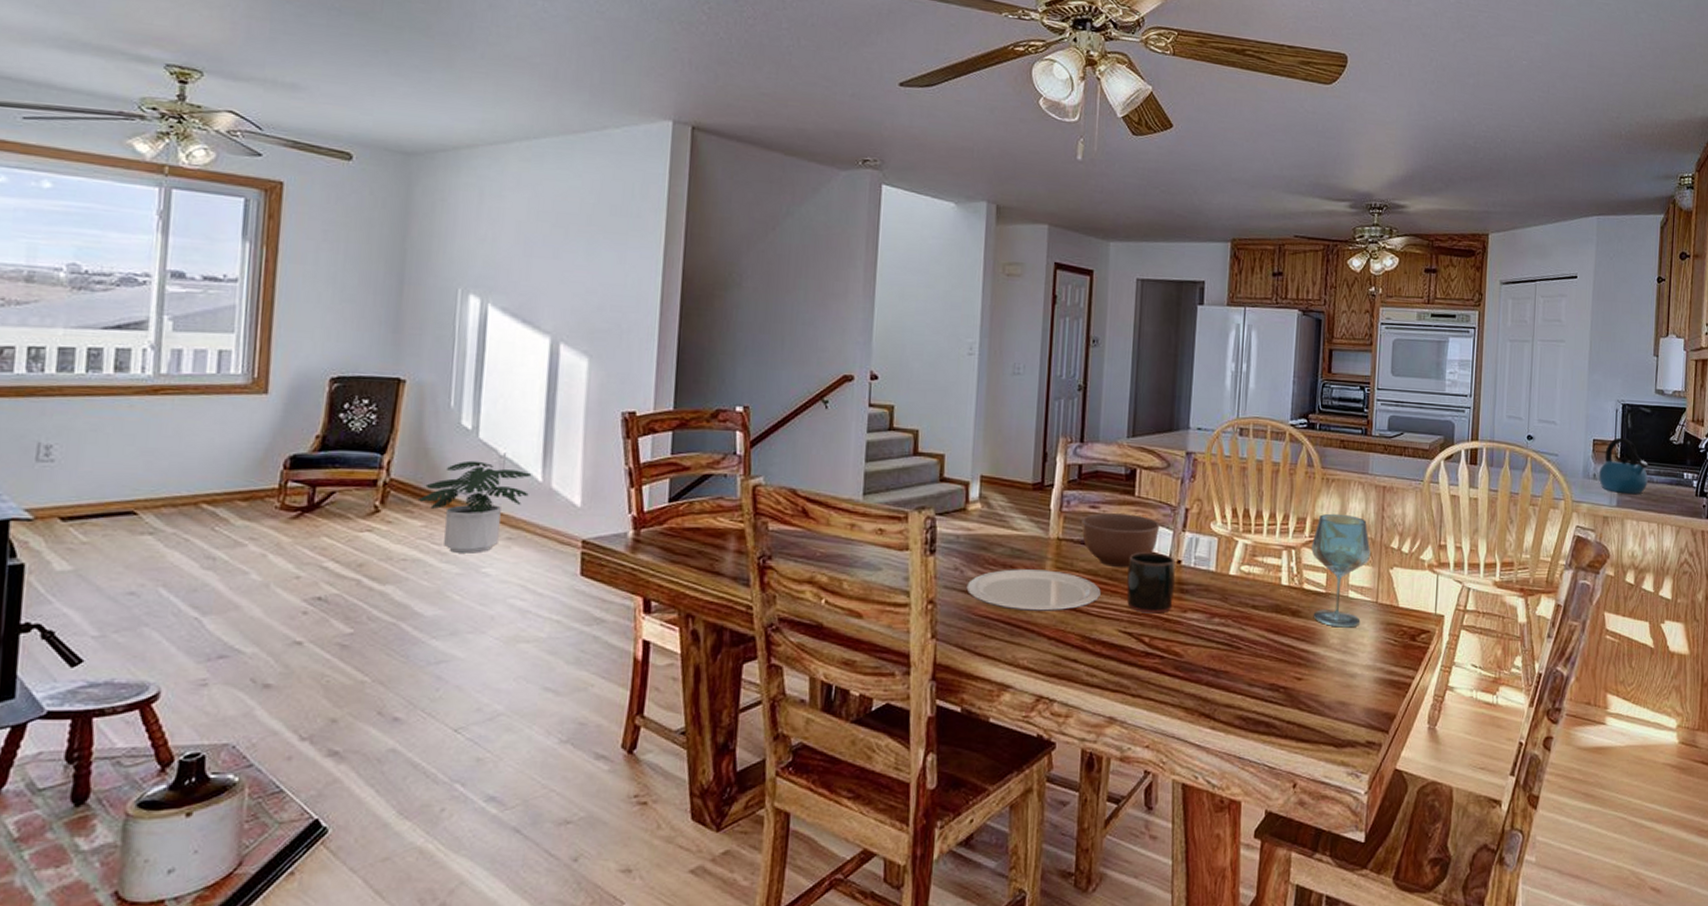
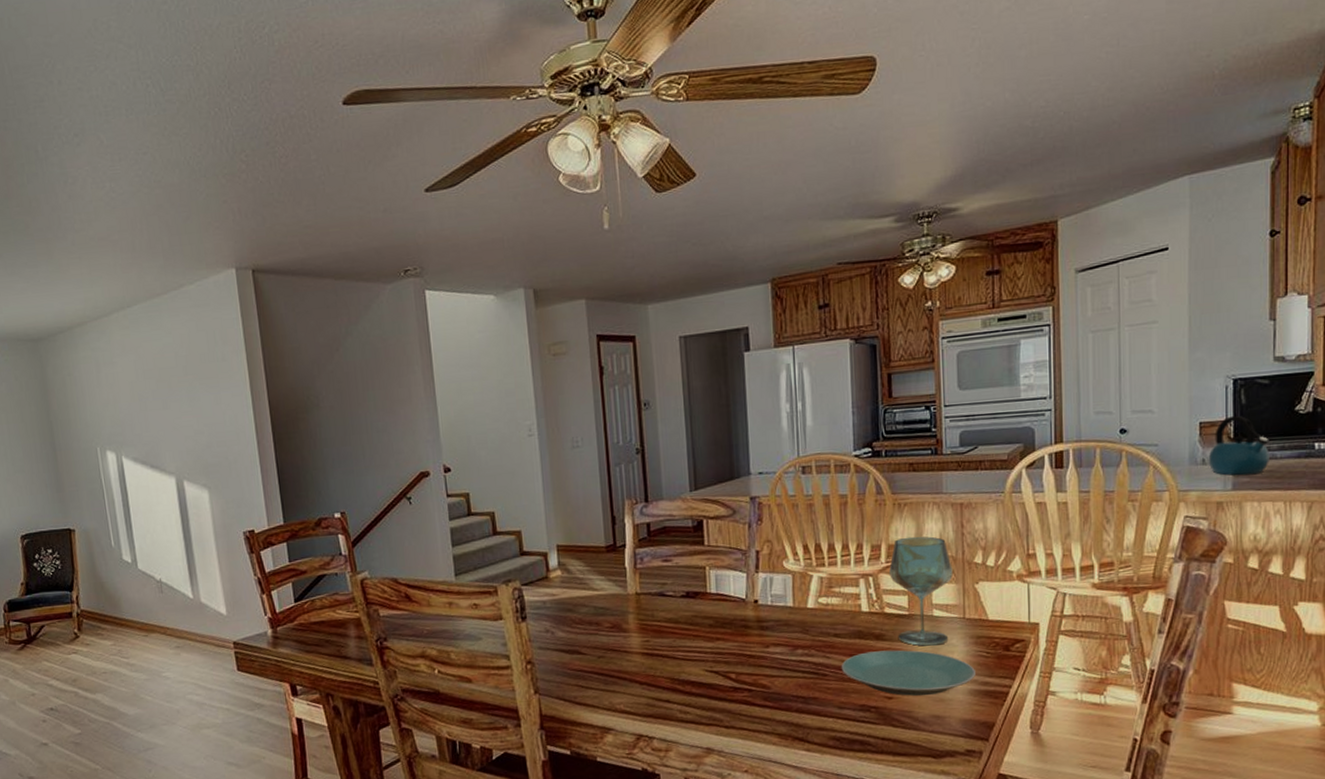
potted plant: present [417,460,532,553] -> none [104,587,185,663]
plate: present [966,569,1101,612] -> none [559,622,684,662]
bowl: present [1081,513,1160,567] -> none [657,563,733,613]
mug: present [1126,552,1176,614] -> none [706,595,755,652]
plate: none [1255,628,1383,680] -> present [841,650,977,696]

